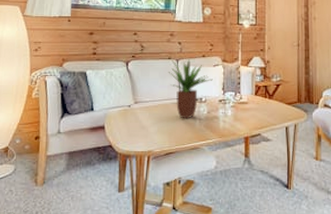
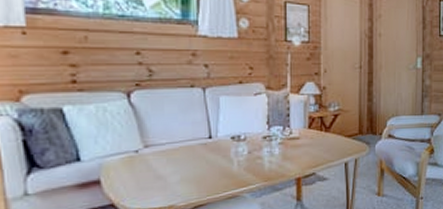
potted plant: present [168,59,213,119] -> none [191,87,254,163]

